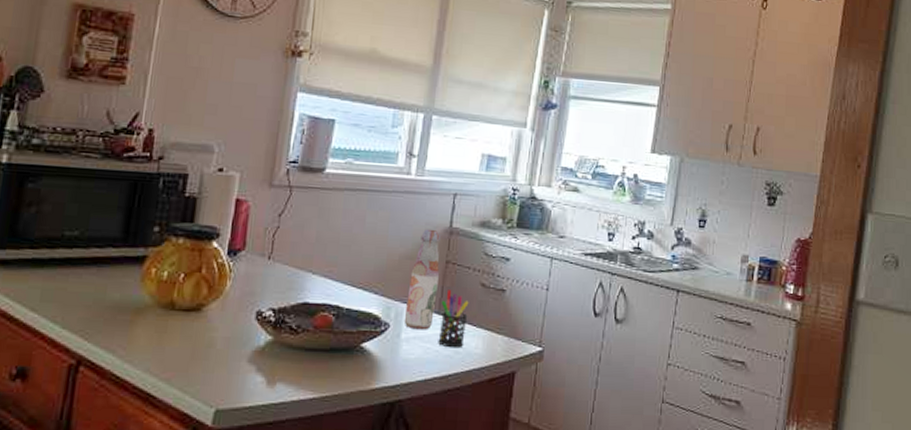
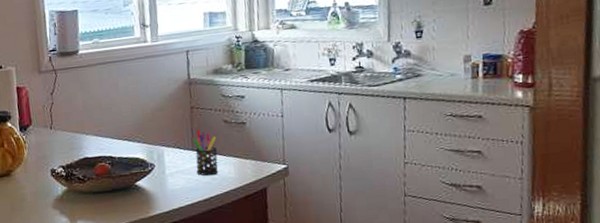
bottle: present [403,229,440,330] -> none [163,83,190,166]

